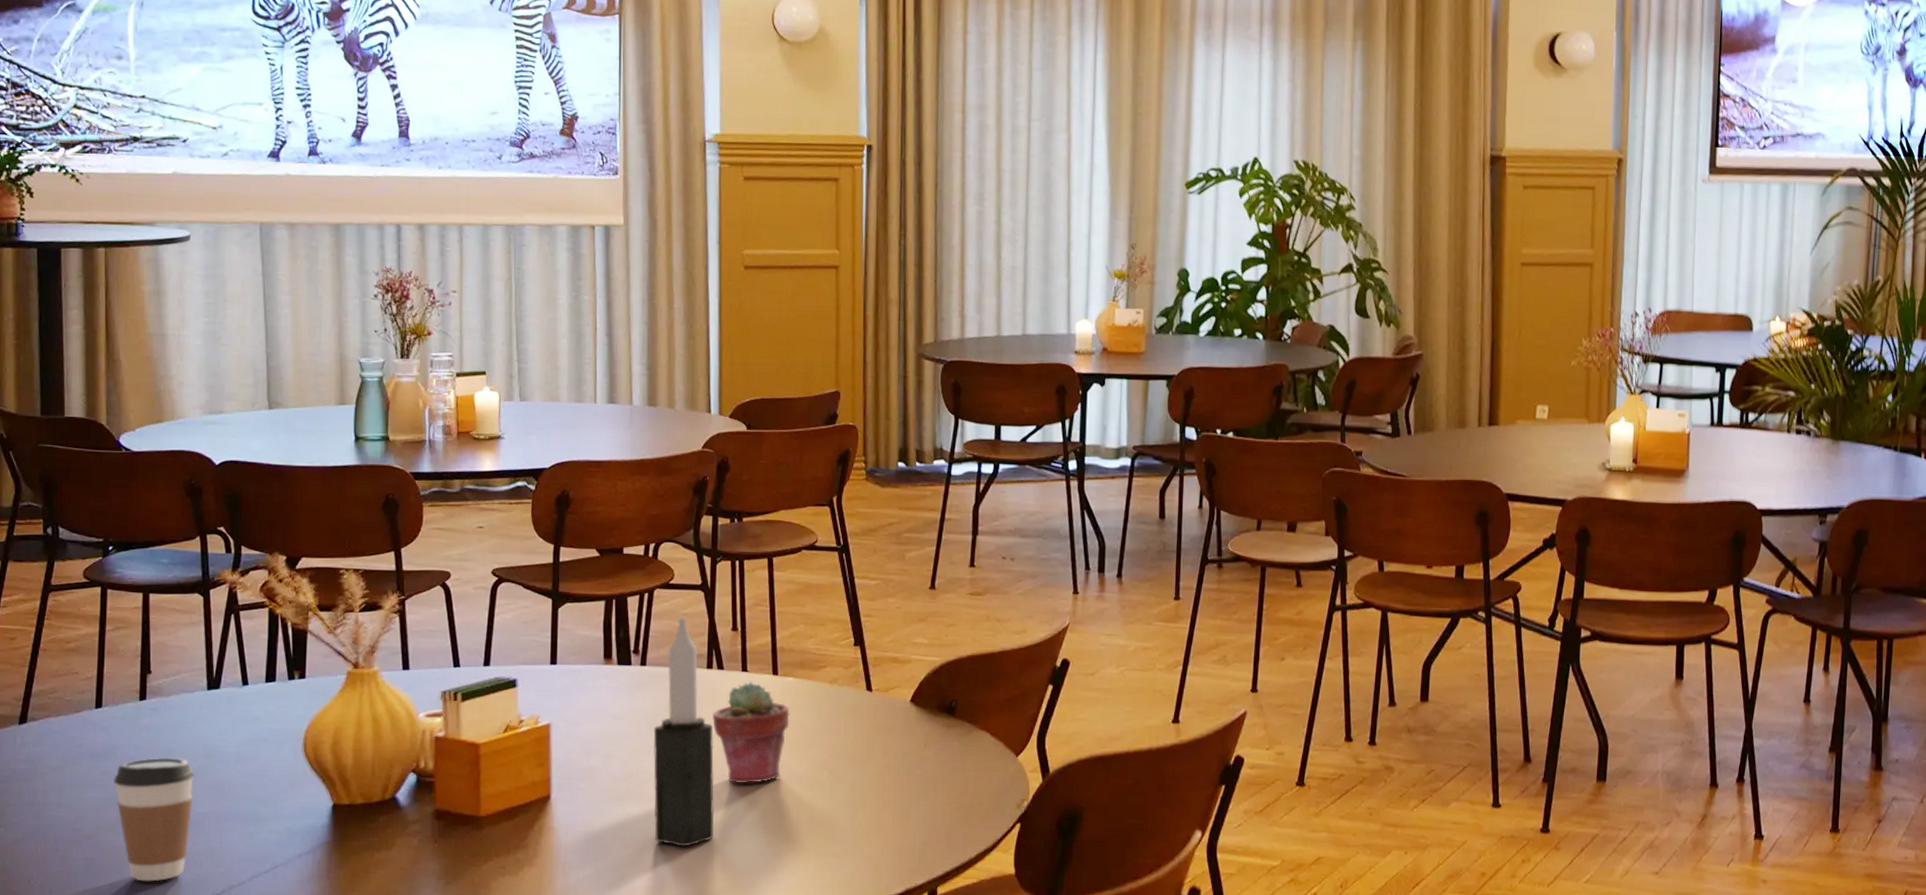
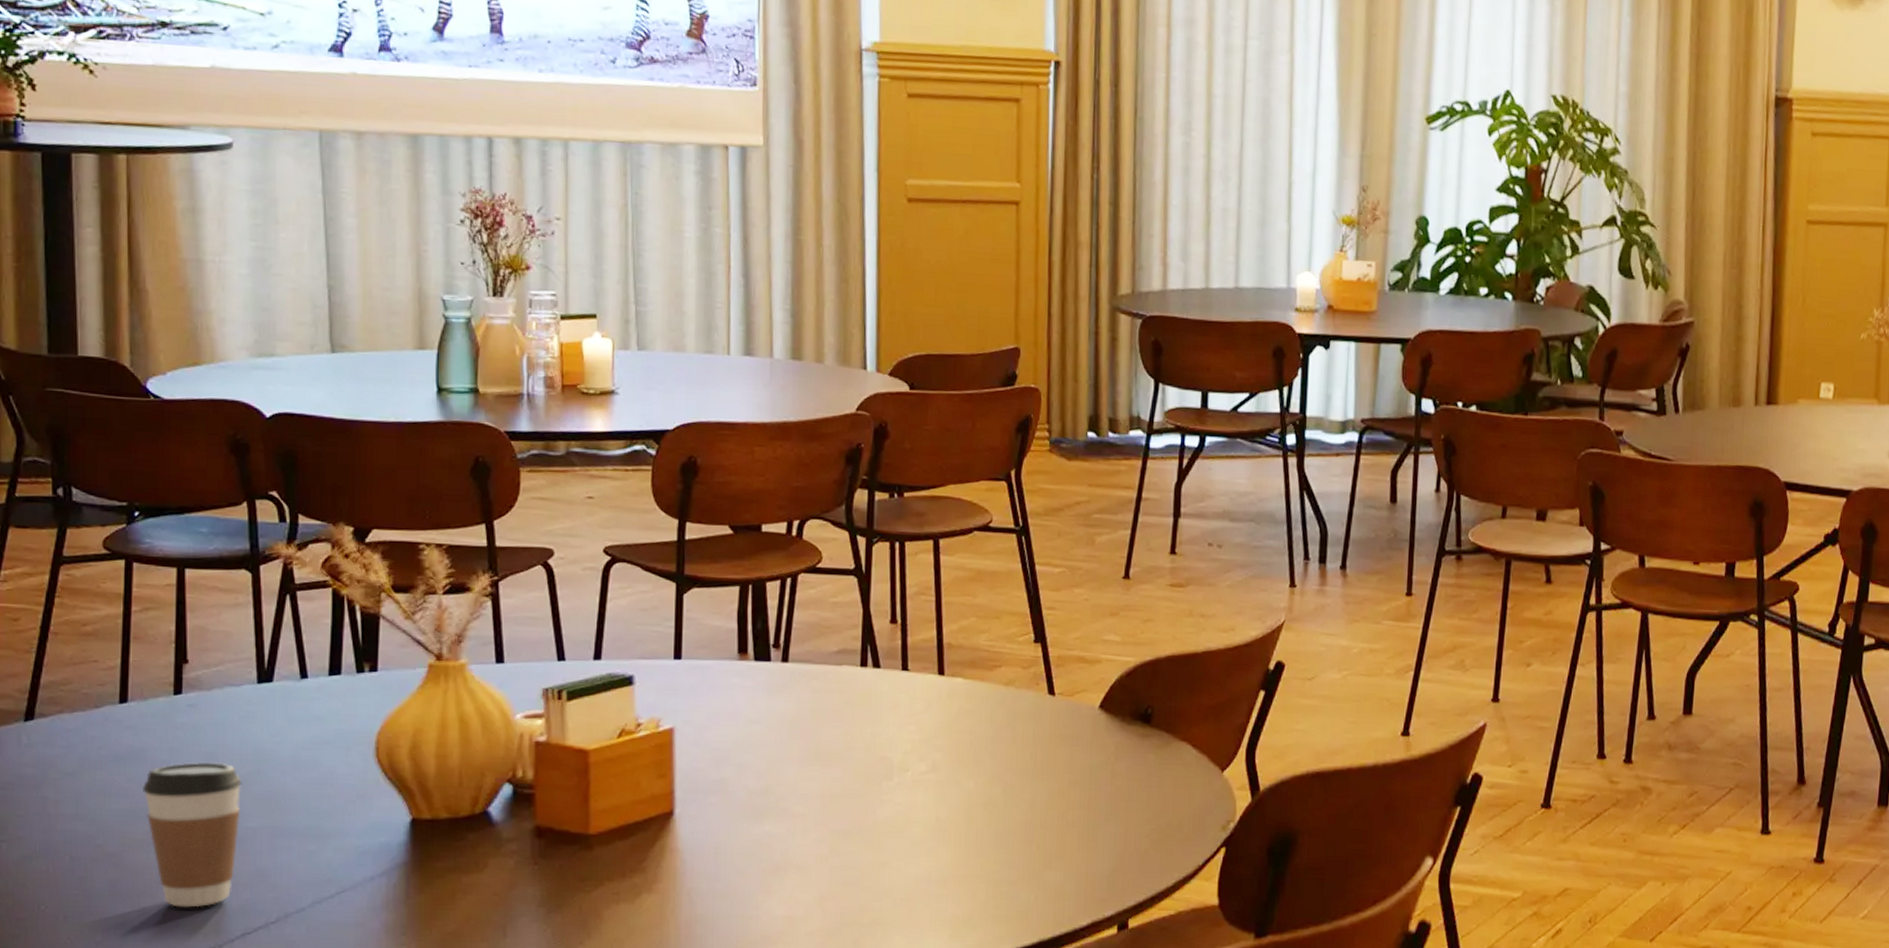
candle: present [653,617,715,846] -> none [796,606,869,871]
potted succulent: present [711,681,790,784] -> none [866,681,958,800]

